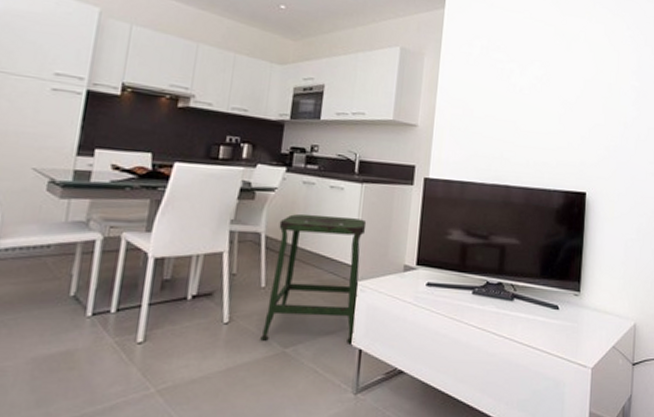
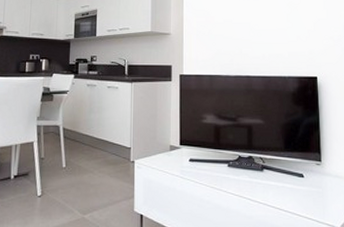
stool: present [260,214,367,343] -> none [65,109,138,209]

